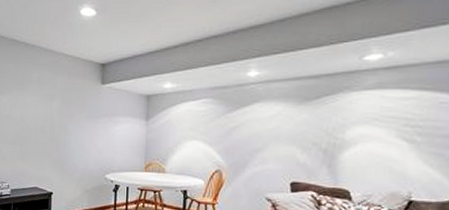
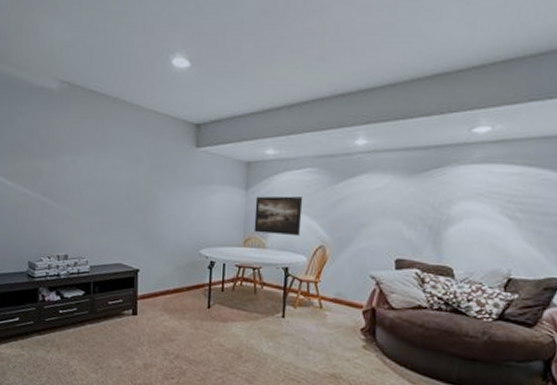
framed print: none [154,125,200,162] -> present [254,196,303,237]

